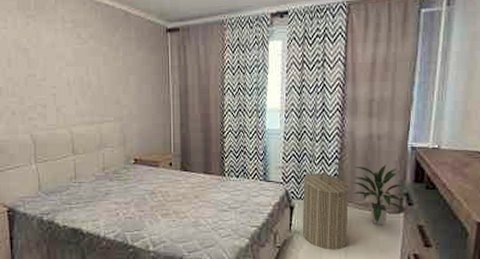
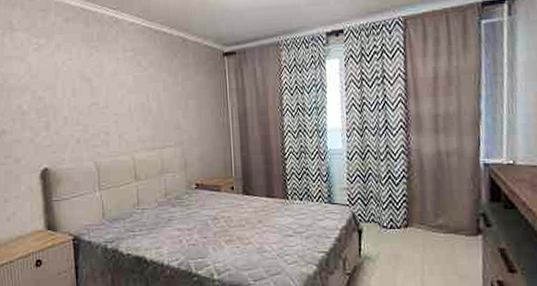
laundry hamper: present [302,172,350,250] -> none [370,192,422,277]
indoor plant: present [353,164,404,226] -> none [424,183,482,249]

